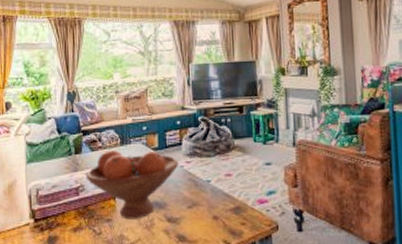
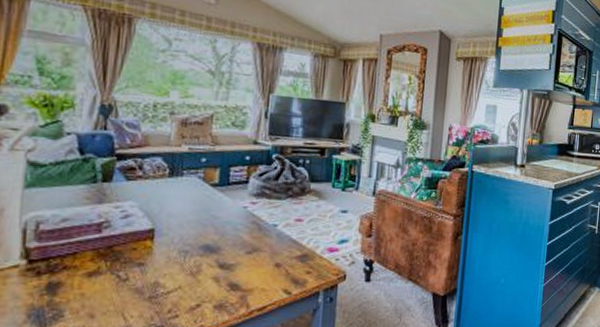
fruit bowl: present [85,149,179,219] -> none [114,180,243,264]

